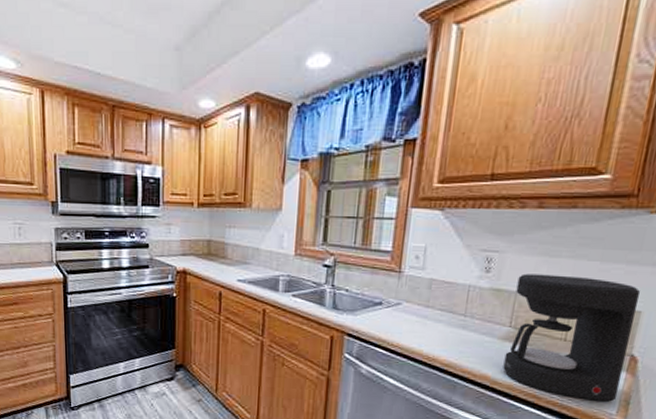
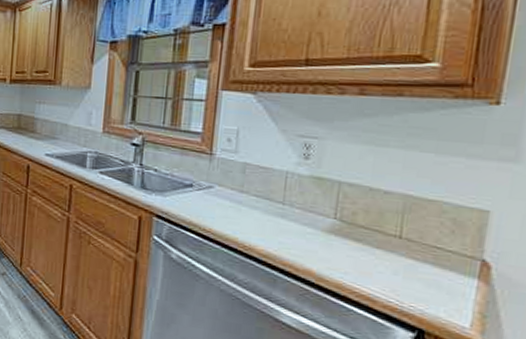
coffee maker: present [503,273,641,403] -> none [329,162,487,314]

